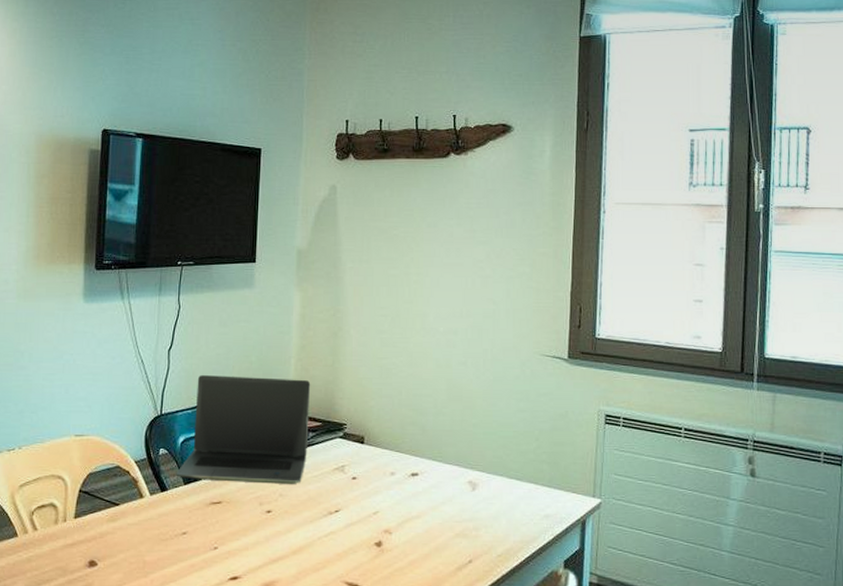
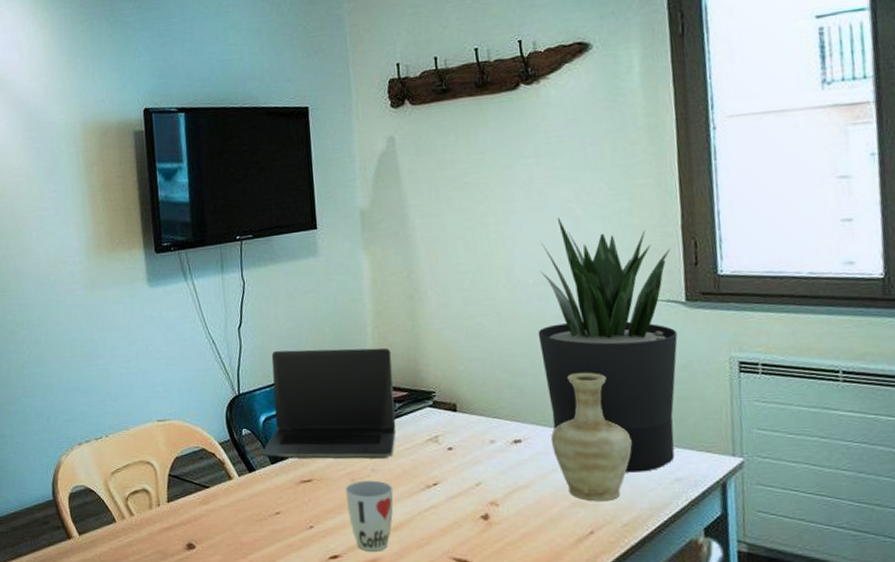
cup: none [253,504,297,574] -> present [346,480,394,551]
planter: none [443,274,560,508] -> present [538,217,678,473]
vase: none [443,415,512,534] -> present [550,372,632,502]

